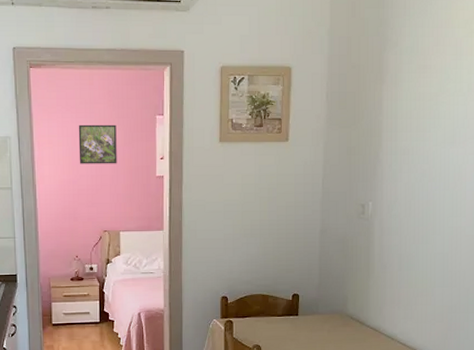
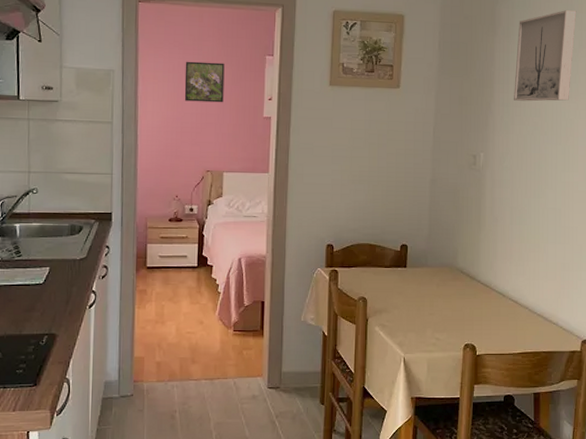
wall art: none [402,54,466,149] -> present [514,10,577,102]

